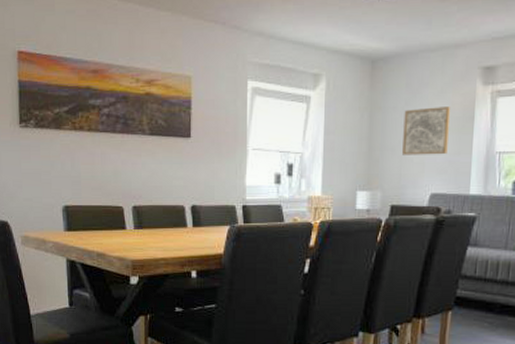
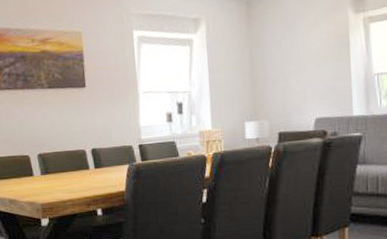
wall art: present [402,106,451,155] -> none [282,36,327,85]

